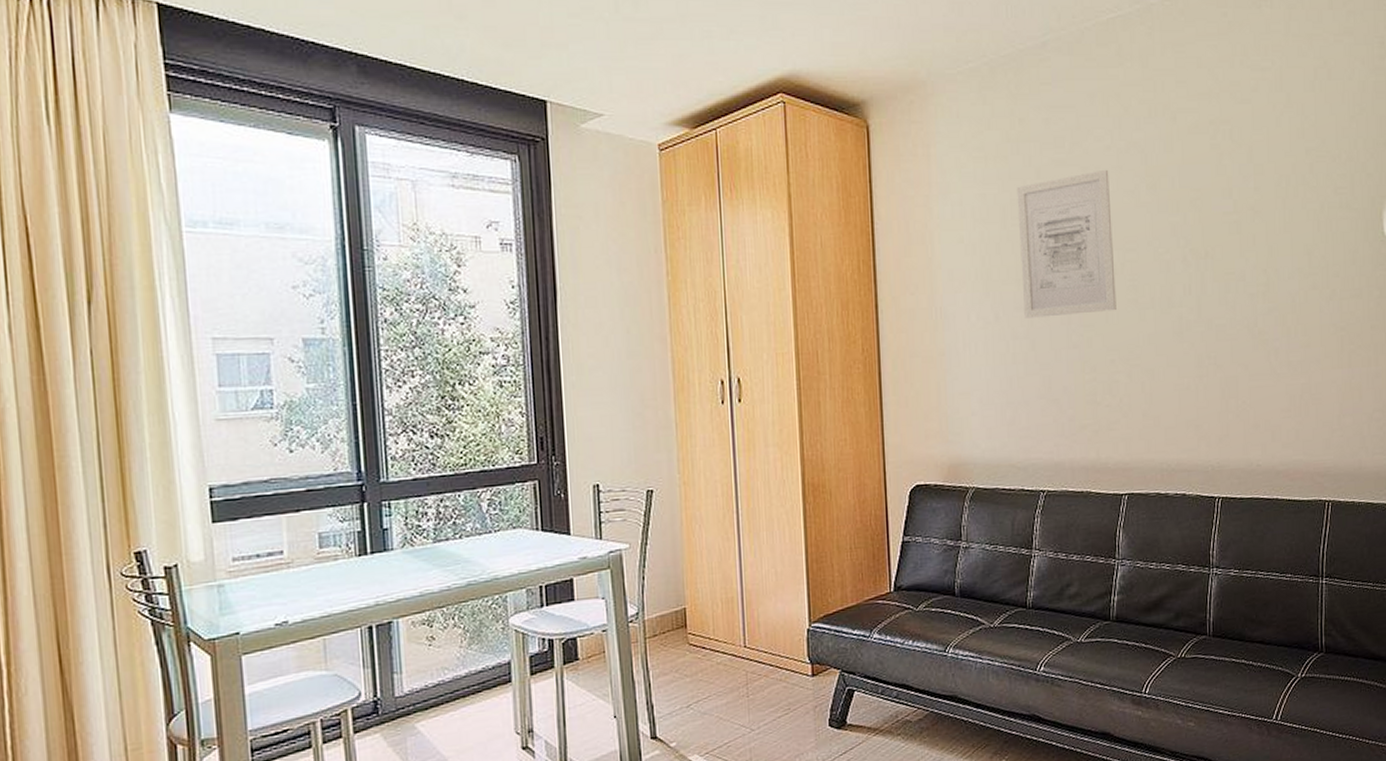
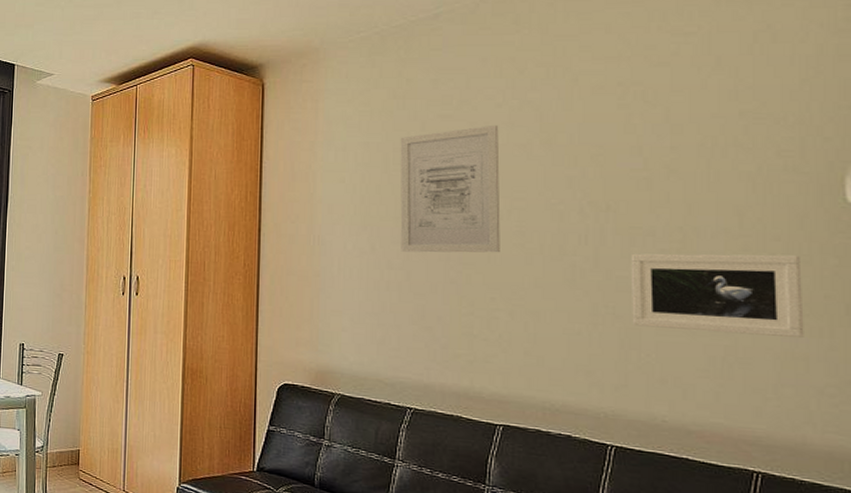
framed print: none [1227,290,1358,374] -> present [630,253,804,339]

